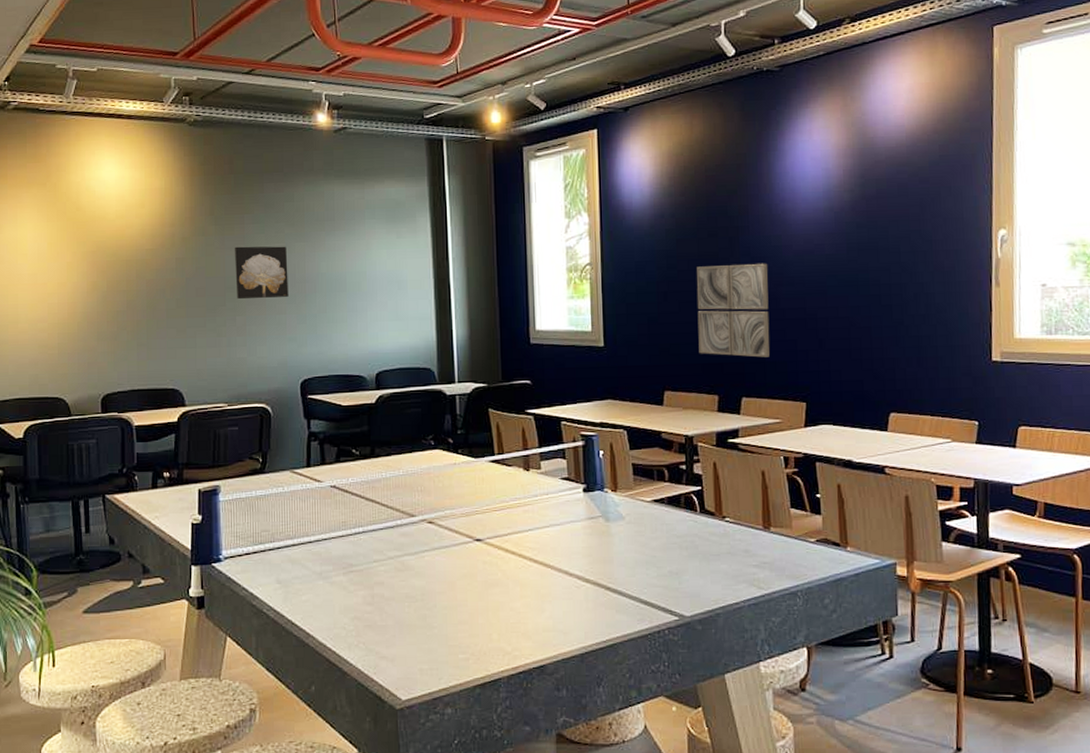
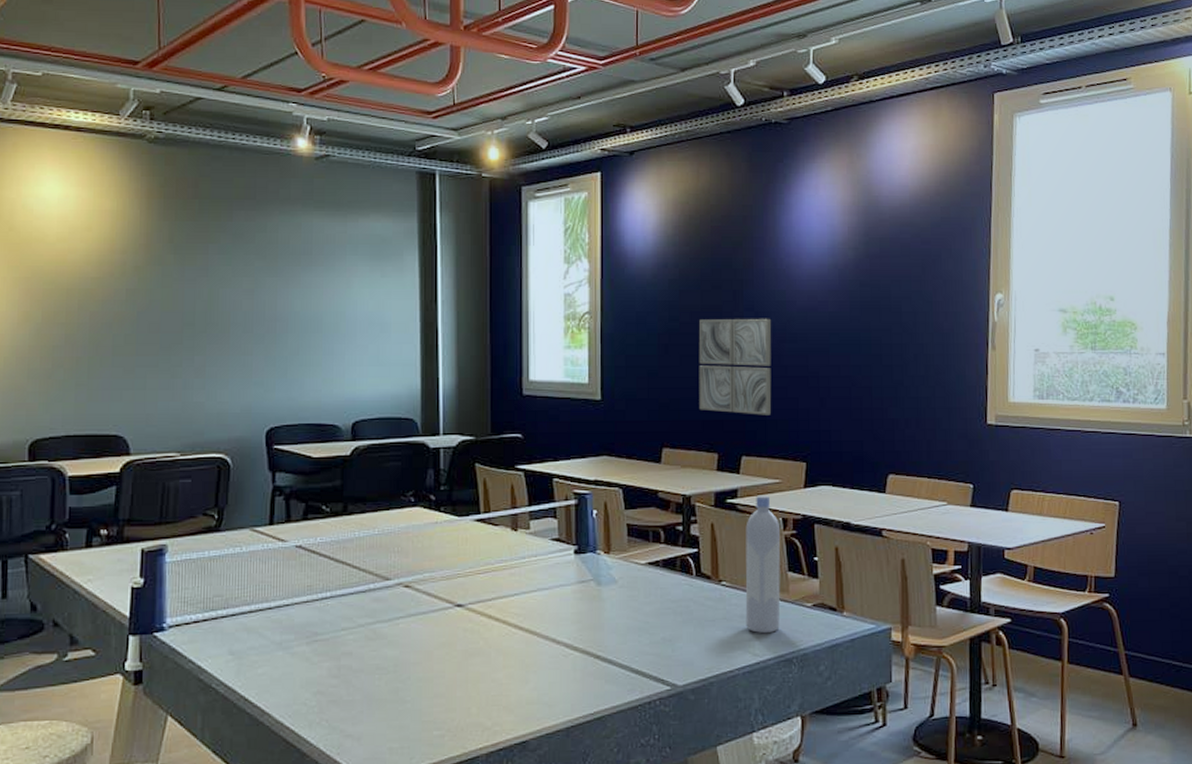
wall art: present [235,246,289,300] -> none [195,279,257,338]
bottle: none [747,434,784,567] -> present [745,495,781,633]

